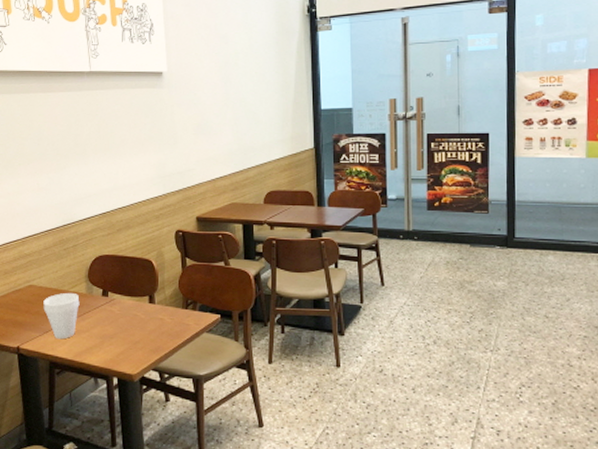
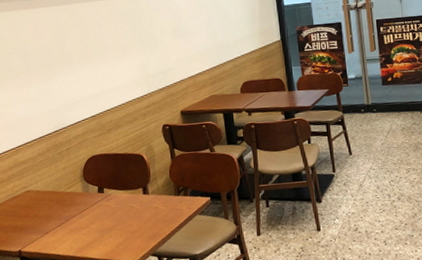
cup: present [43,292,80,340] -> none [41,193,77,239]

